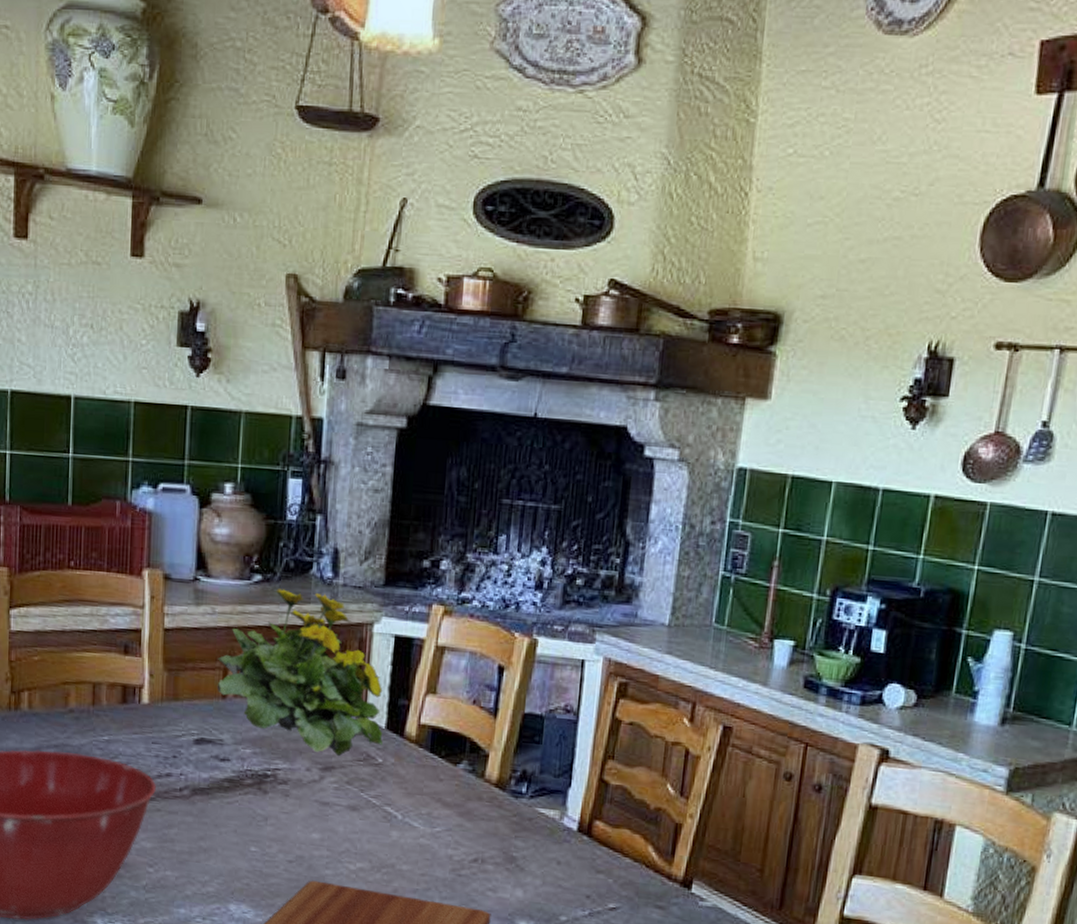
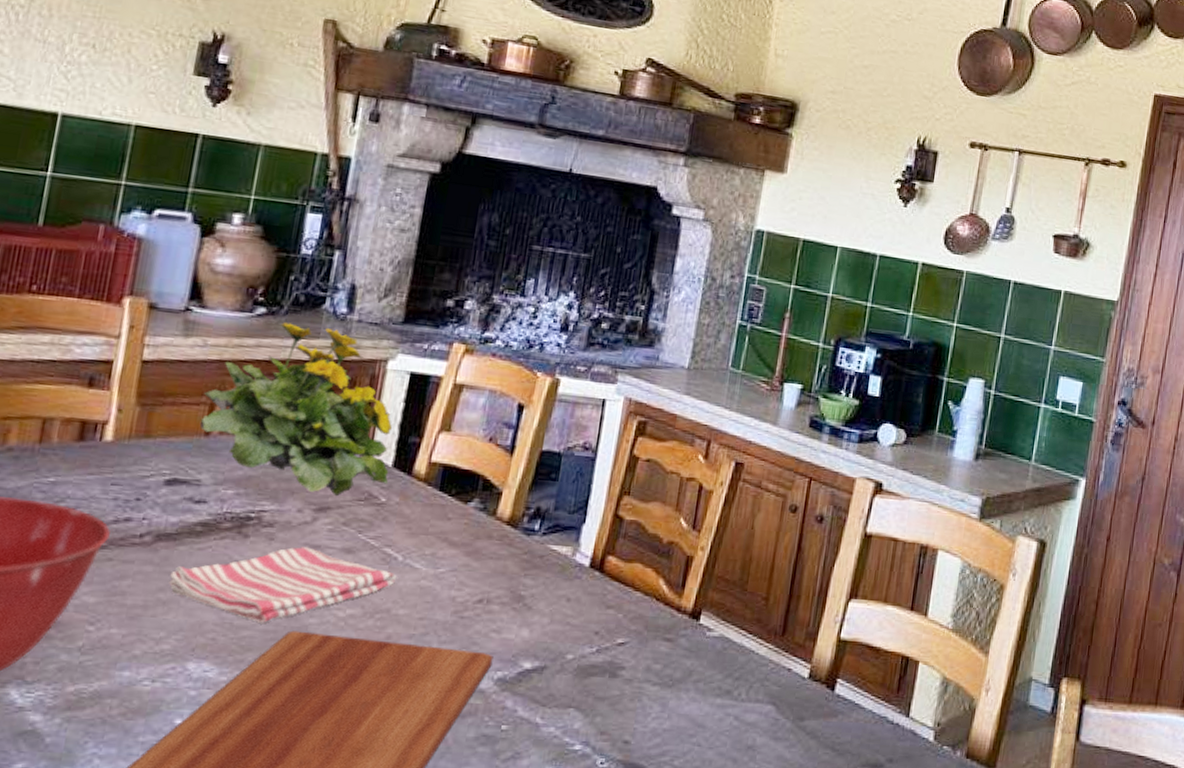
dish towel: none [207,803,398,872] -> present [168,547,397,623]

